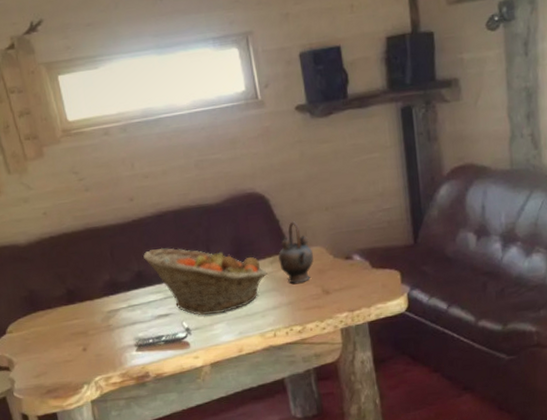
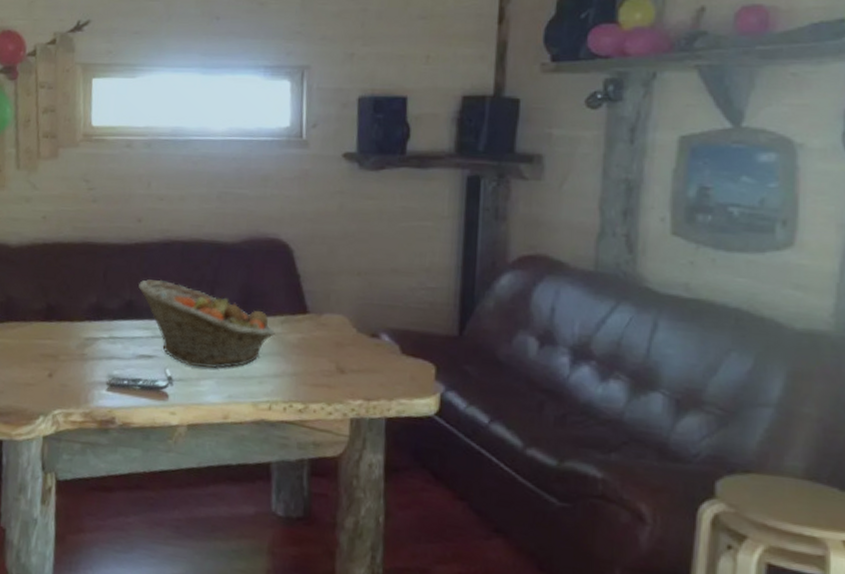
teapot: present [278,221,314,283] -> none [290,280,334,353]

